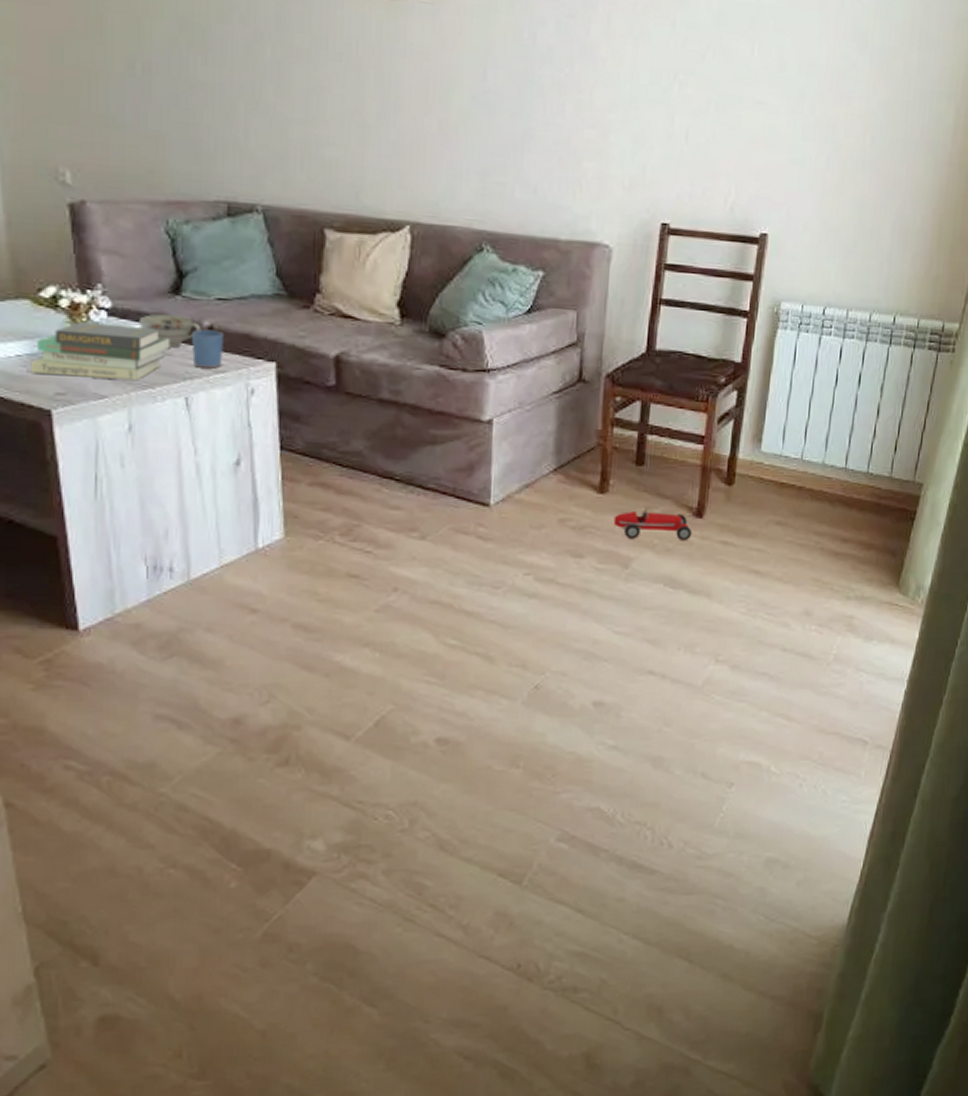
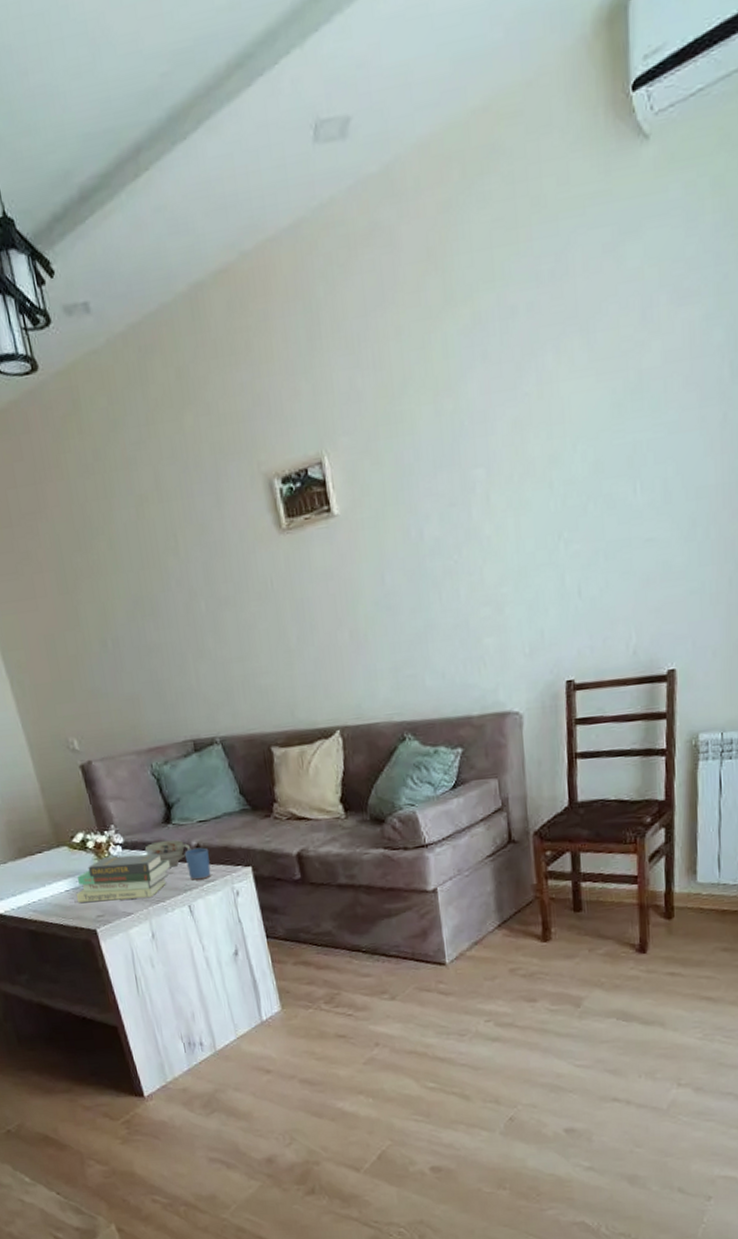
toy car: present [613,509,693,542] -> none [560,951,638,980]

